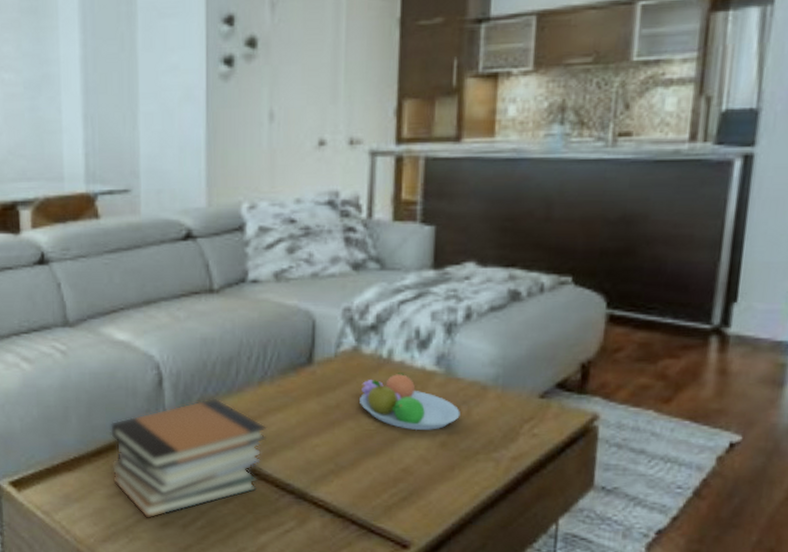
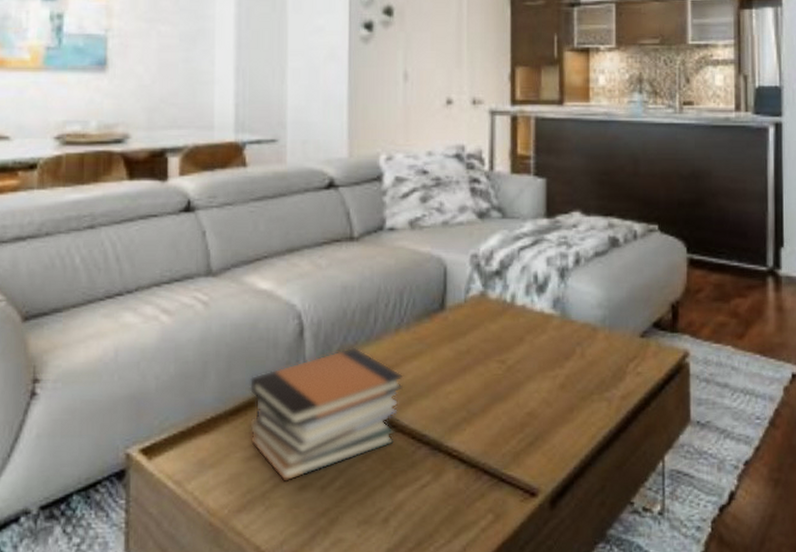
fruit bowl: present [360,373,460,431] -> none [488,316,575,374]

